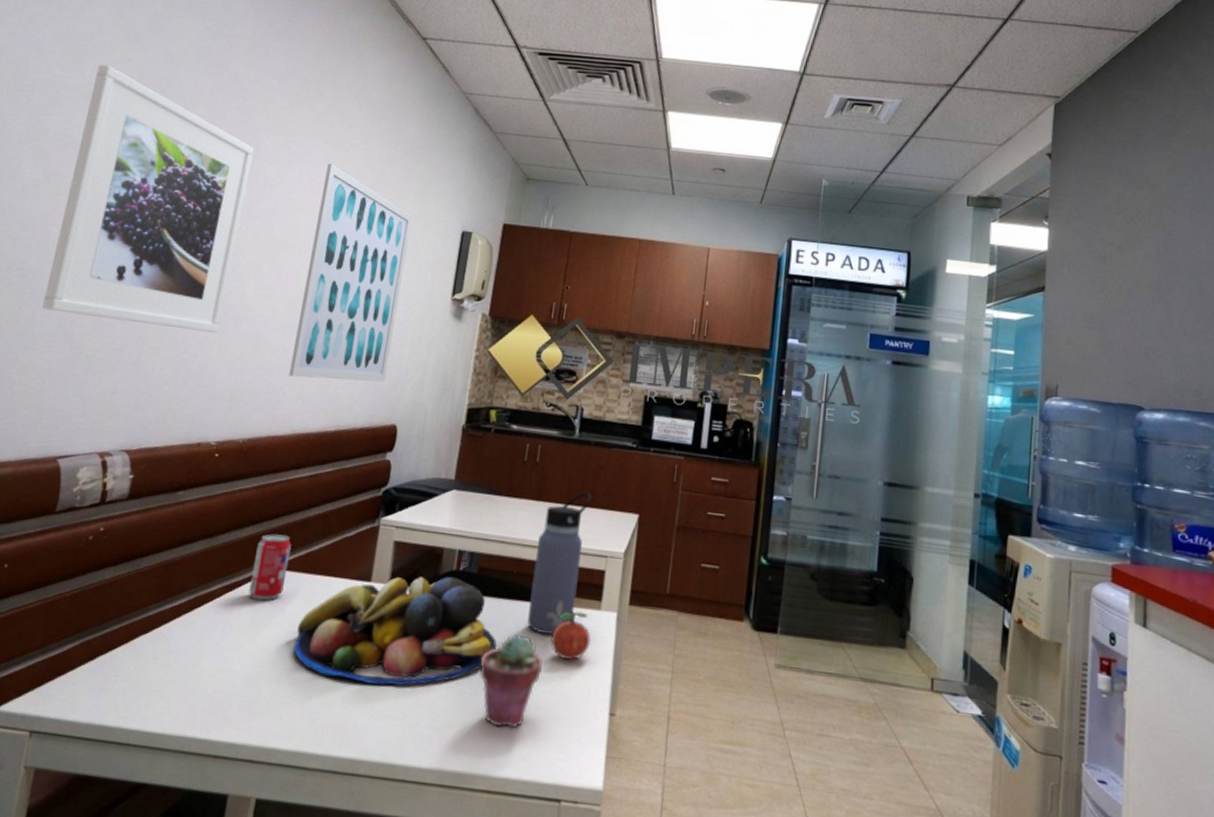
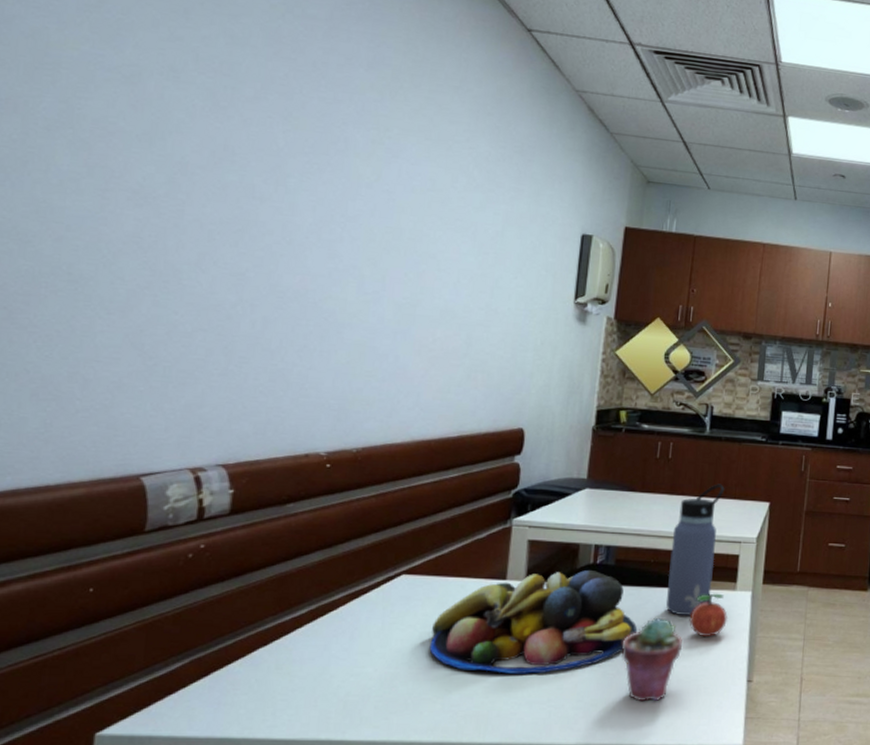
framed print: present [42,64,255,333] -> none [102,42,343,340]
beverage can: present [249,534,292,601] -> none [376,540,419,605]
wall art: present [289,164,413,382] -> none [403,162,528,387]

